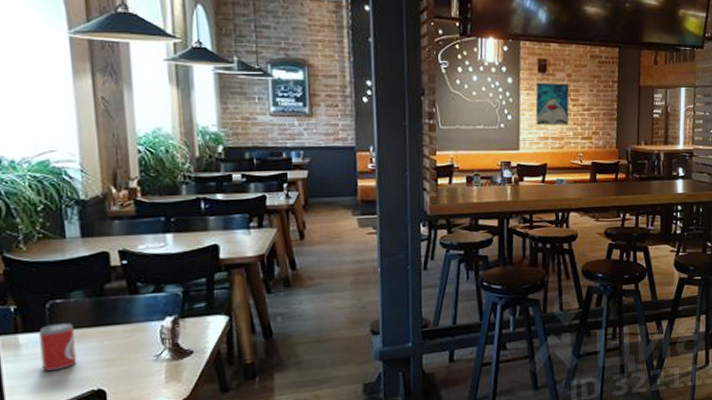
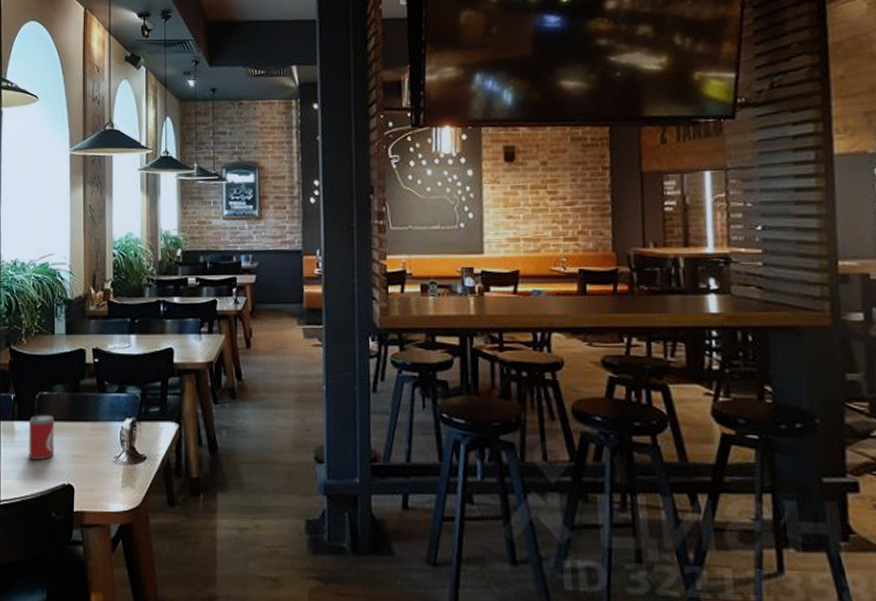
wall art: present [535,83,569,126] -> none [502,172,546,225]

